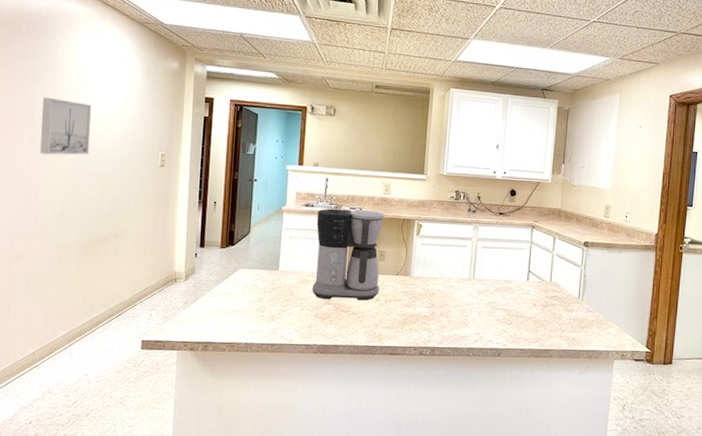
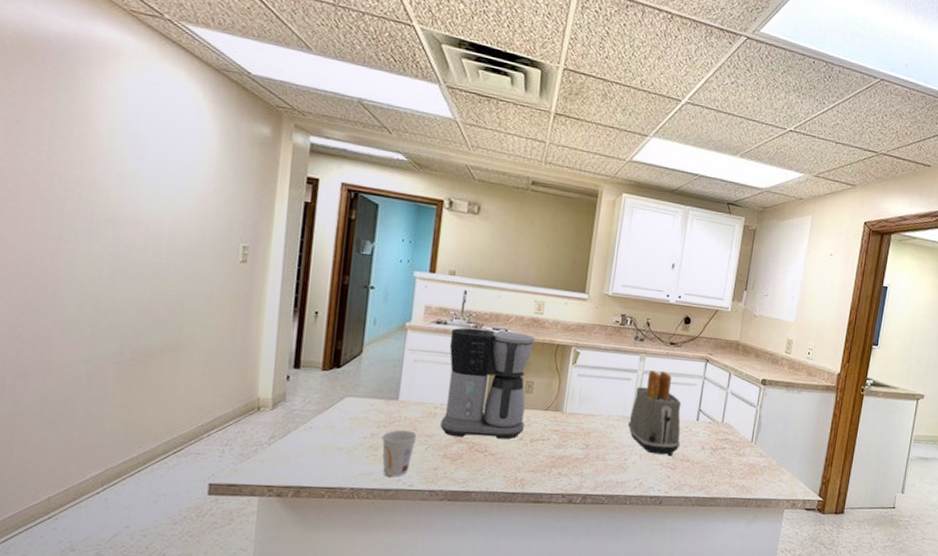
wall art: present [40,97,92,155] -> none [61,156,142,240]
cup: none [267,295,294,334] -> present [382,430,417,477]
toaster: none [467,238,514,313] -> present [628,371,682,457]

